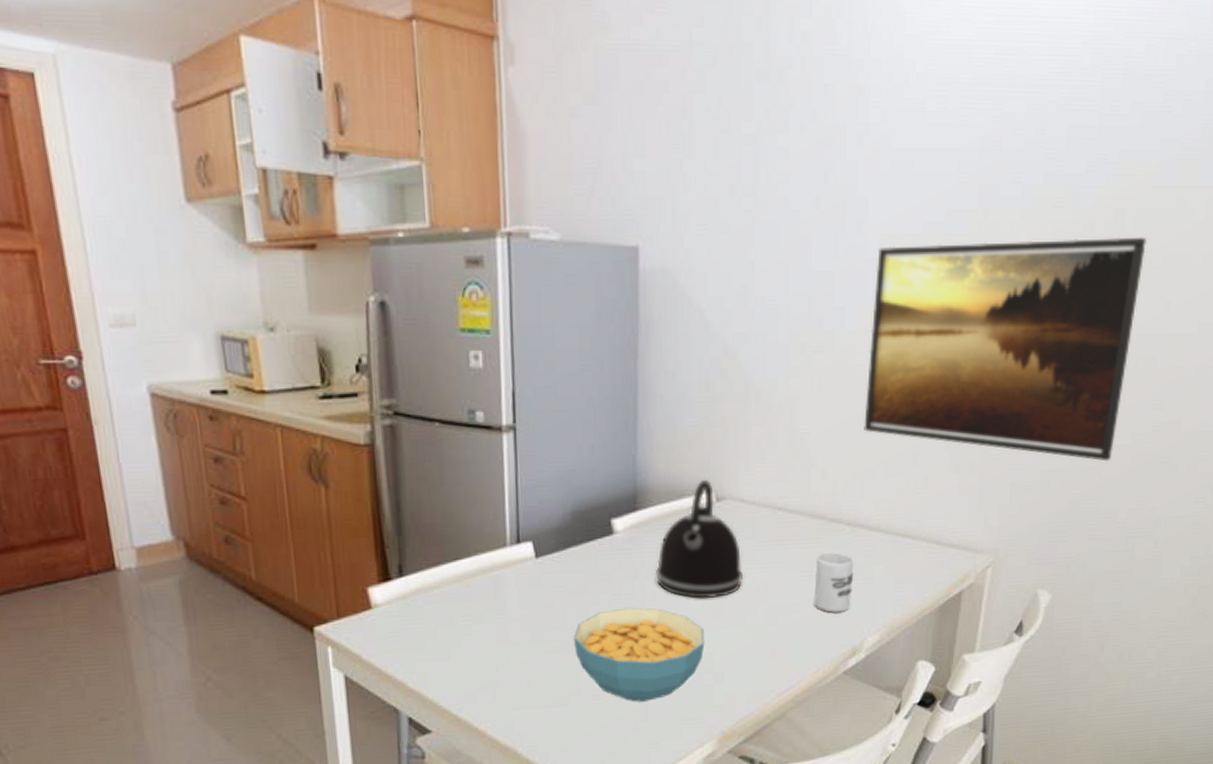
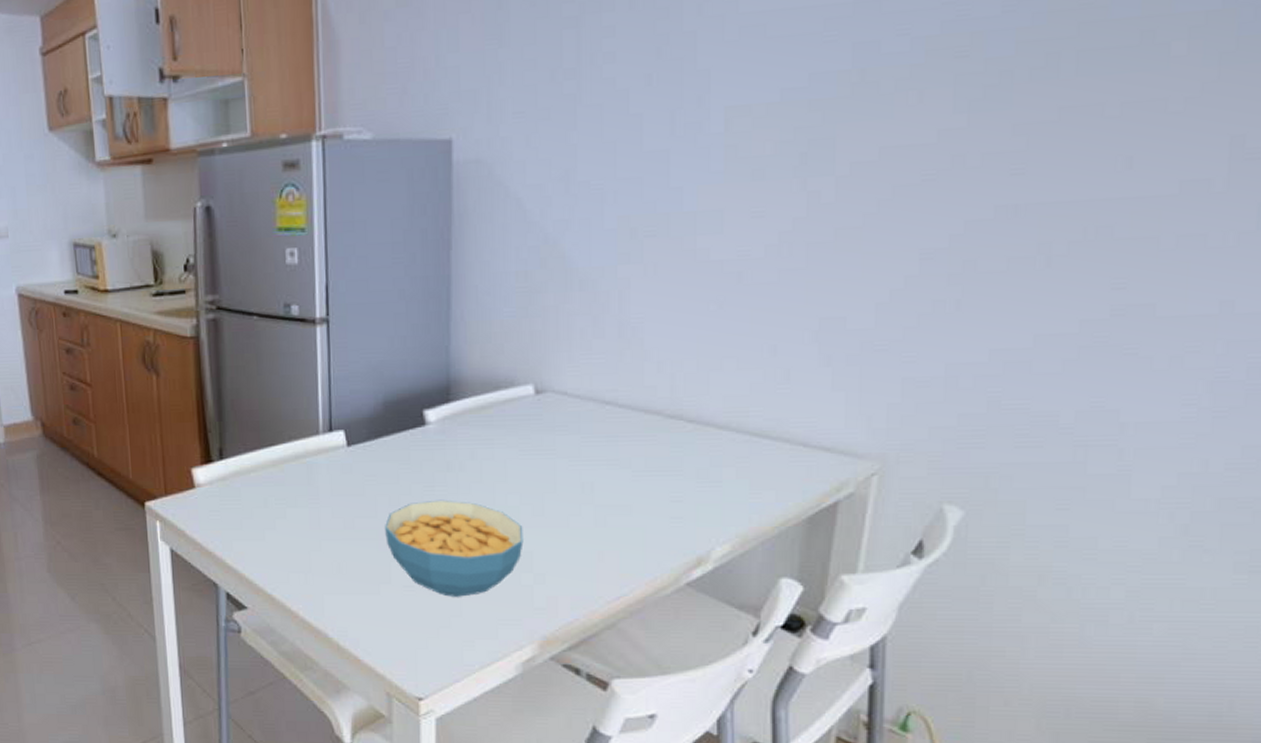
kettle: present [655,479,742,599] -> none [469,371,566,494]
cup: present [813,553,854,613] -> none [648,452,698,517]
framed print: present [864,237,1147,462] -> none [708,82,1094,354]

